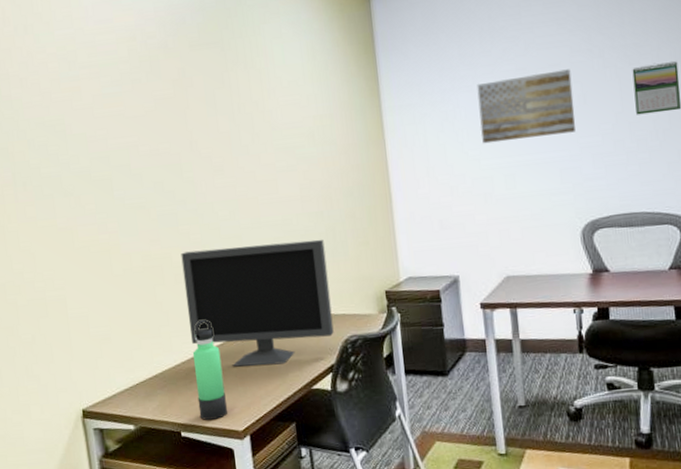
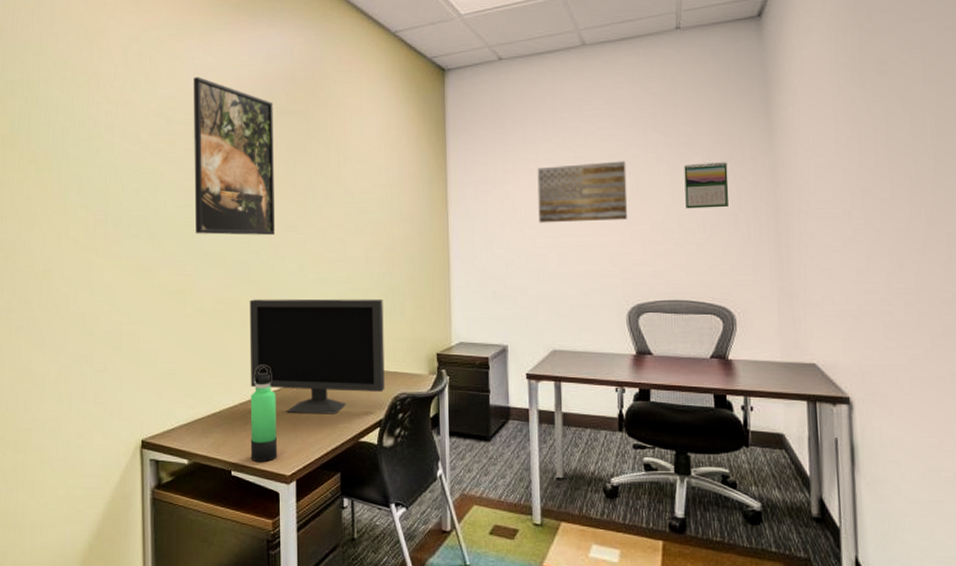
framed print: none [92,13,200,188] -> present [193,77,275,236]

